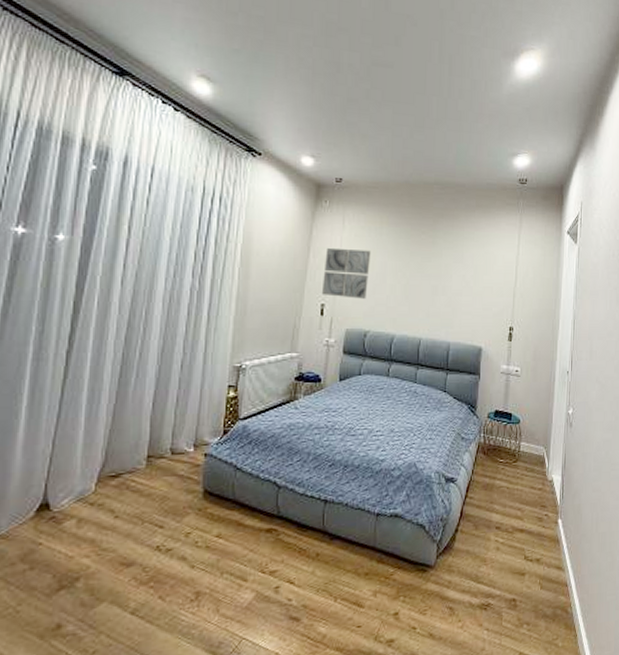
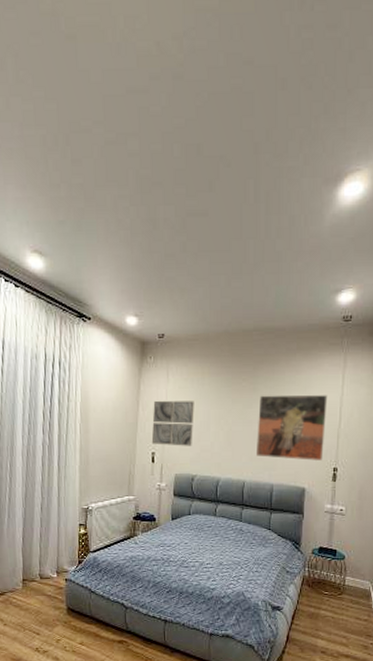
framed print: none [433,249,504,319] -> present [255,394,328,460]

